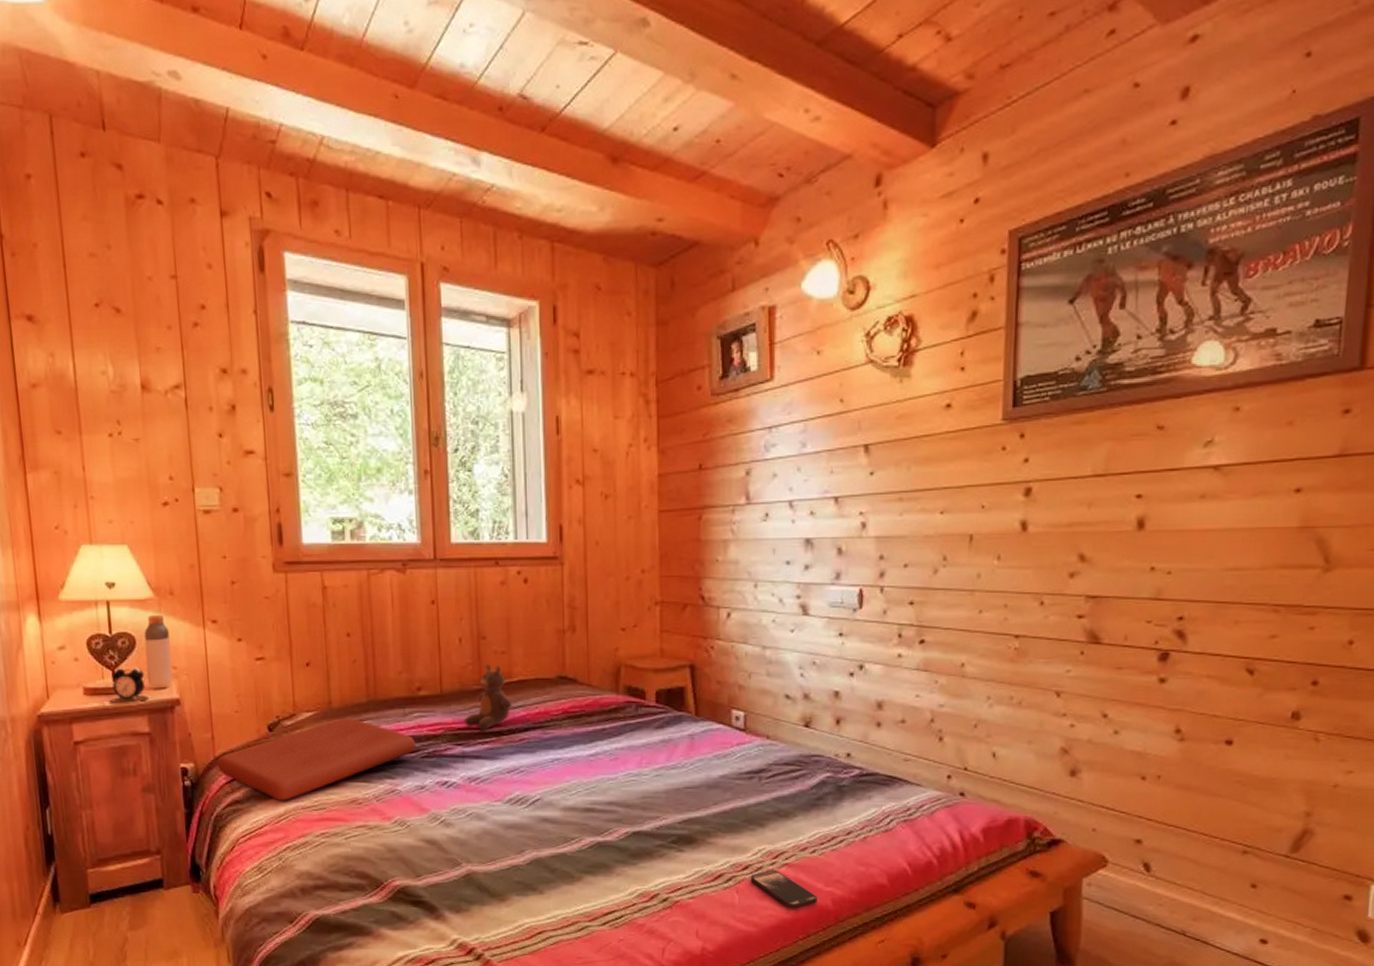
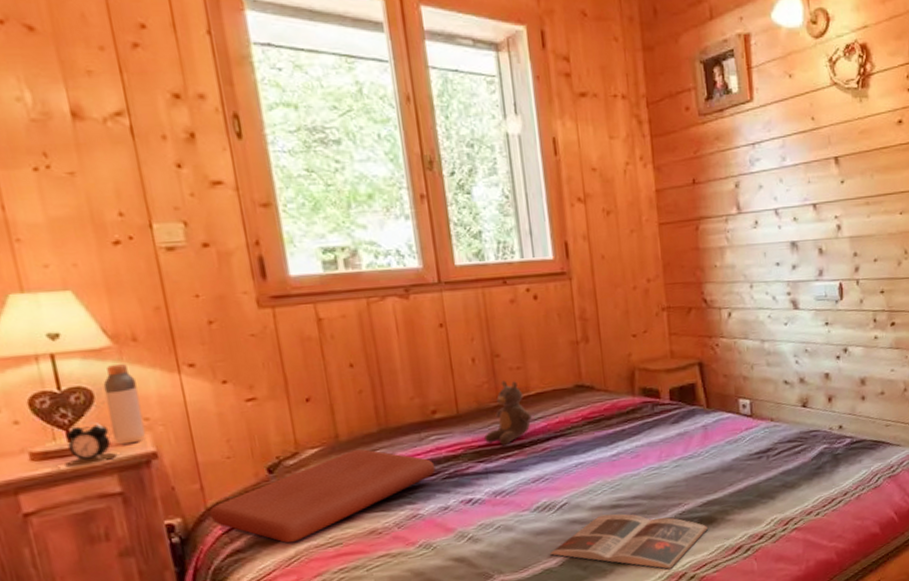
magazine: none [518,817,687,886] -> present [549,513,709,569]
smartphone: present [750,870,817,909] -> none [766,535,824,567]

